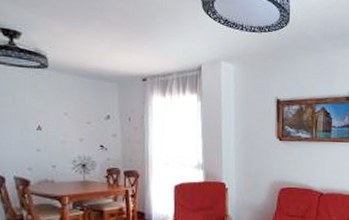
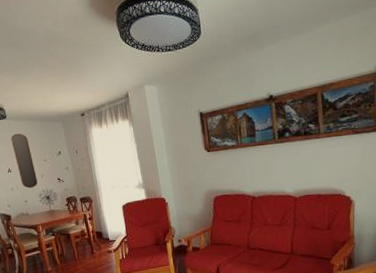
home mirror: none [48,87,74,152] -> present [11,133,38,189]

